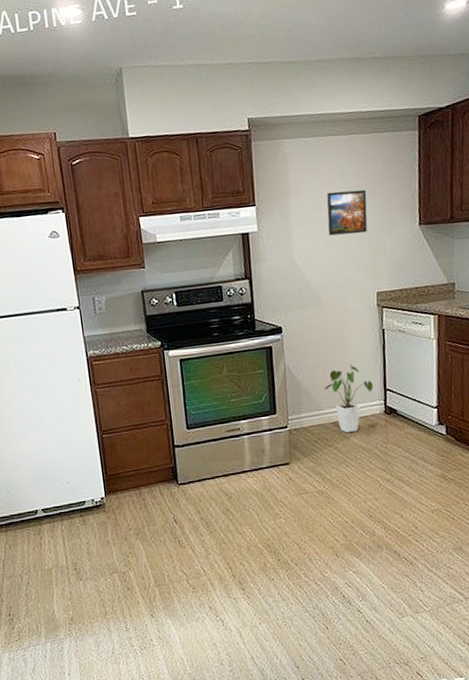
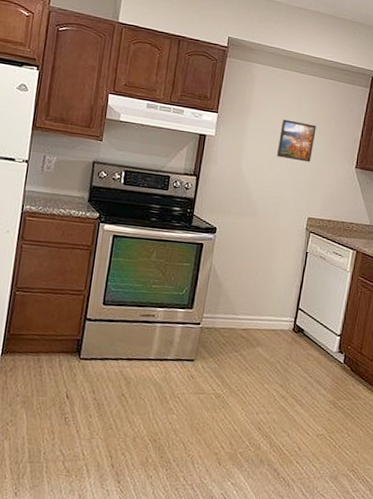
house plant: present [324,364,374,433] -> none [243,277,288,343]

